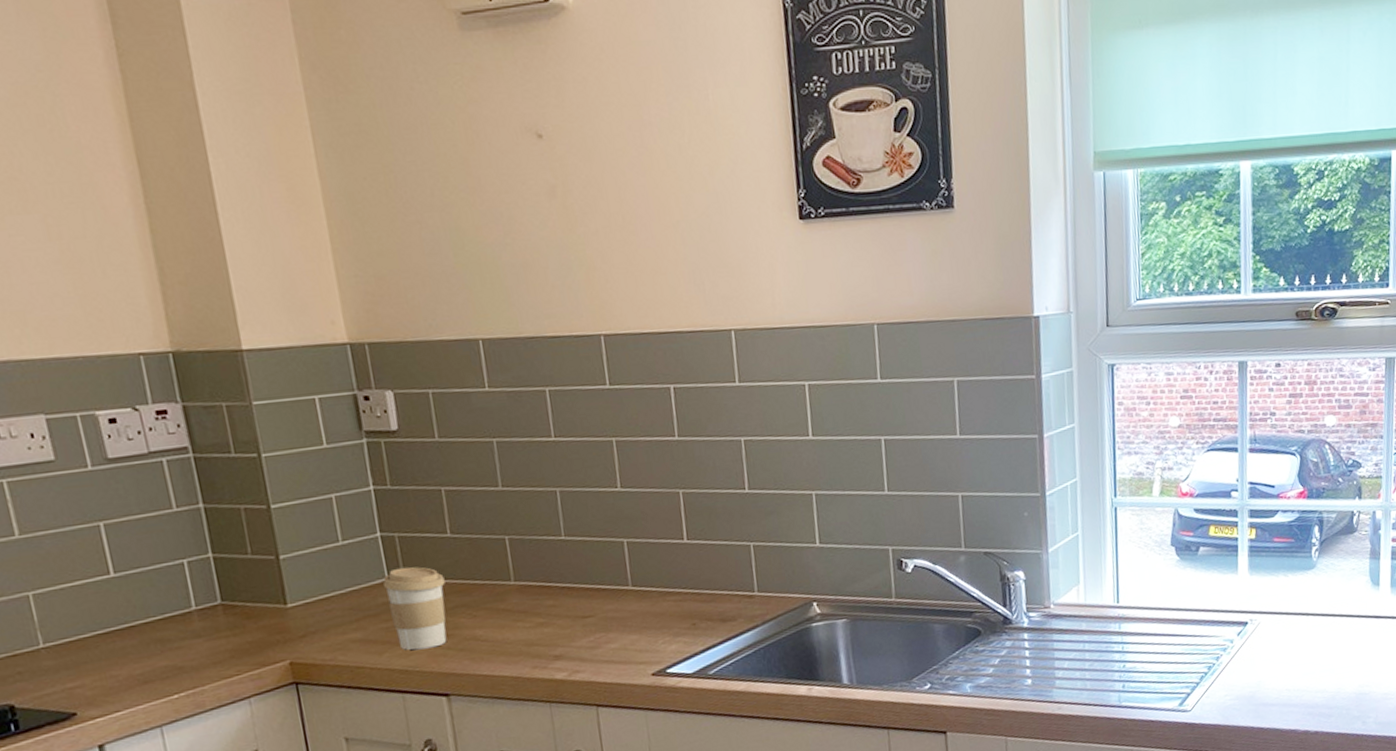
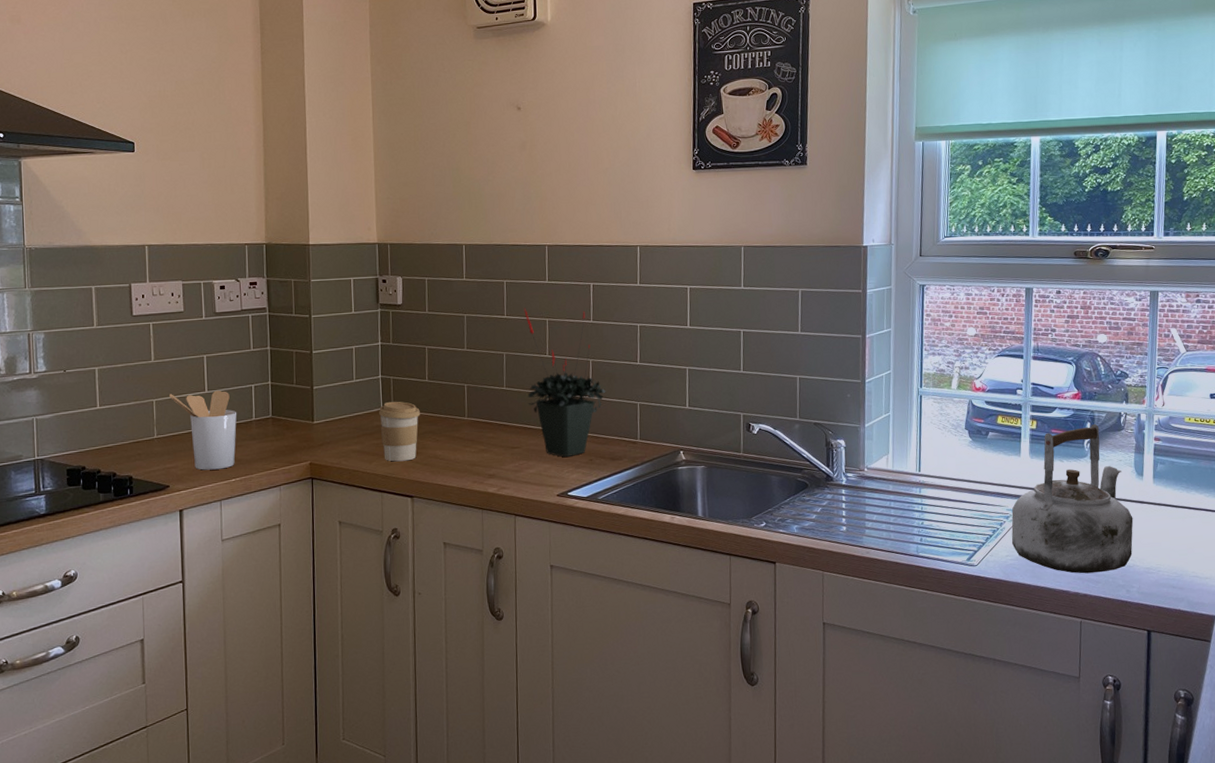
utensil holder: none [52,571,175,687] -> present [168,390,237,470]
potted plant: none [578,424,706,624] -> present [524,307,606,457]
kettle: none [1229,526,1369,708] -> present [1011,423,1133,574]

